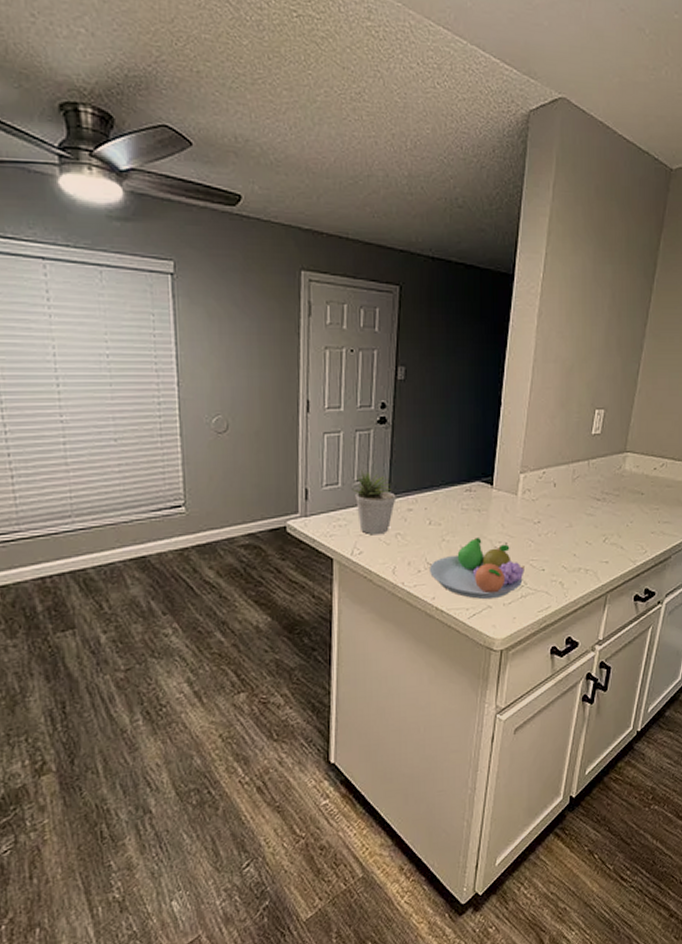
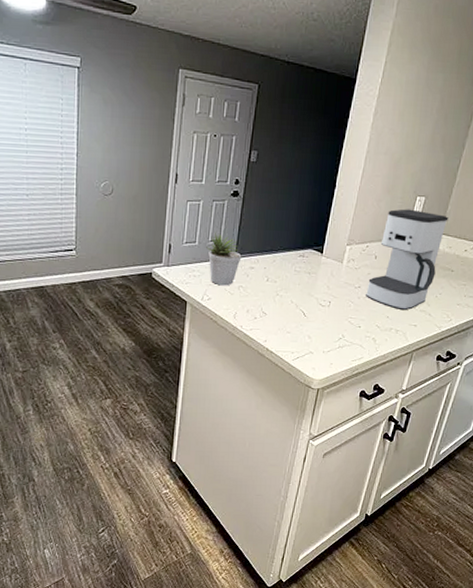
fruit bowl: present [430,536,525,600] -> none [264,294,344,347]
coffee maker: none [547,425,633,546] -> present [366,209,449,311]

